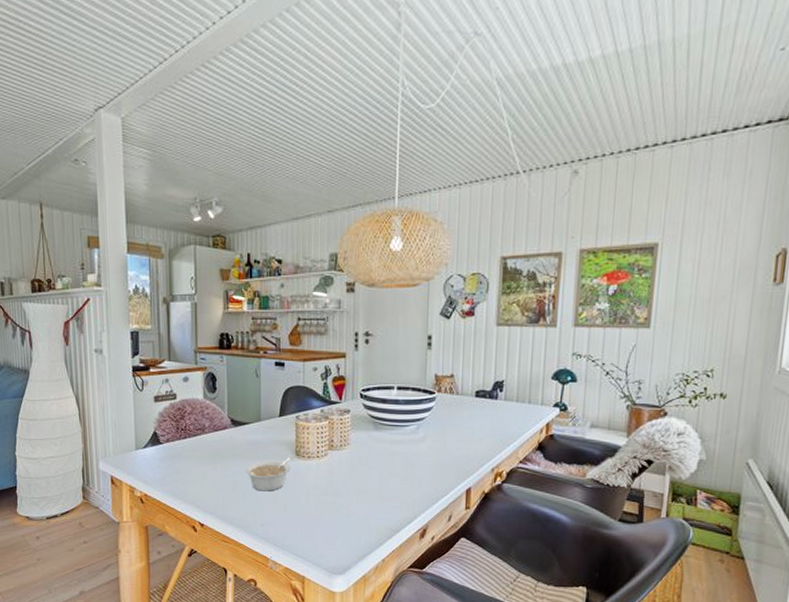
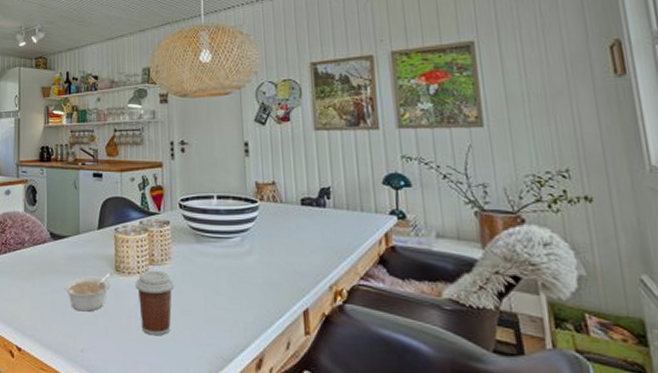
coffee cup: none [314,454,352,512] -> present [134,270,175,336]

